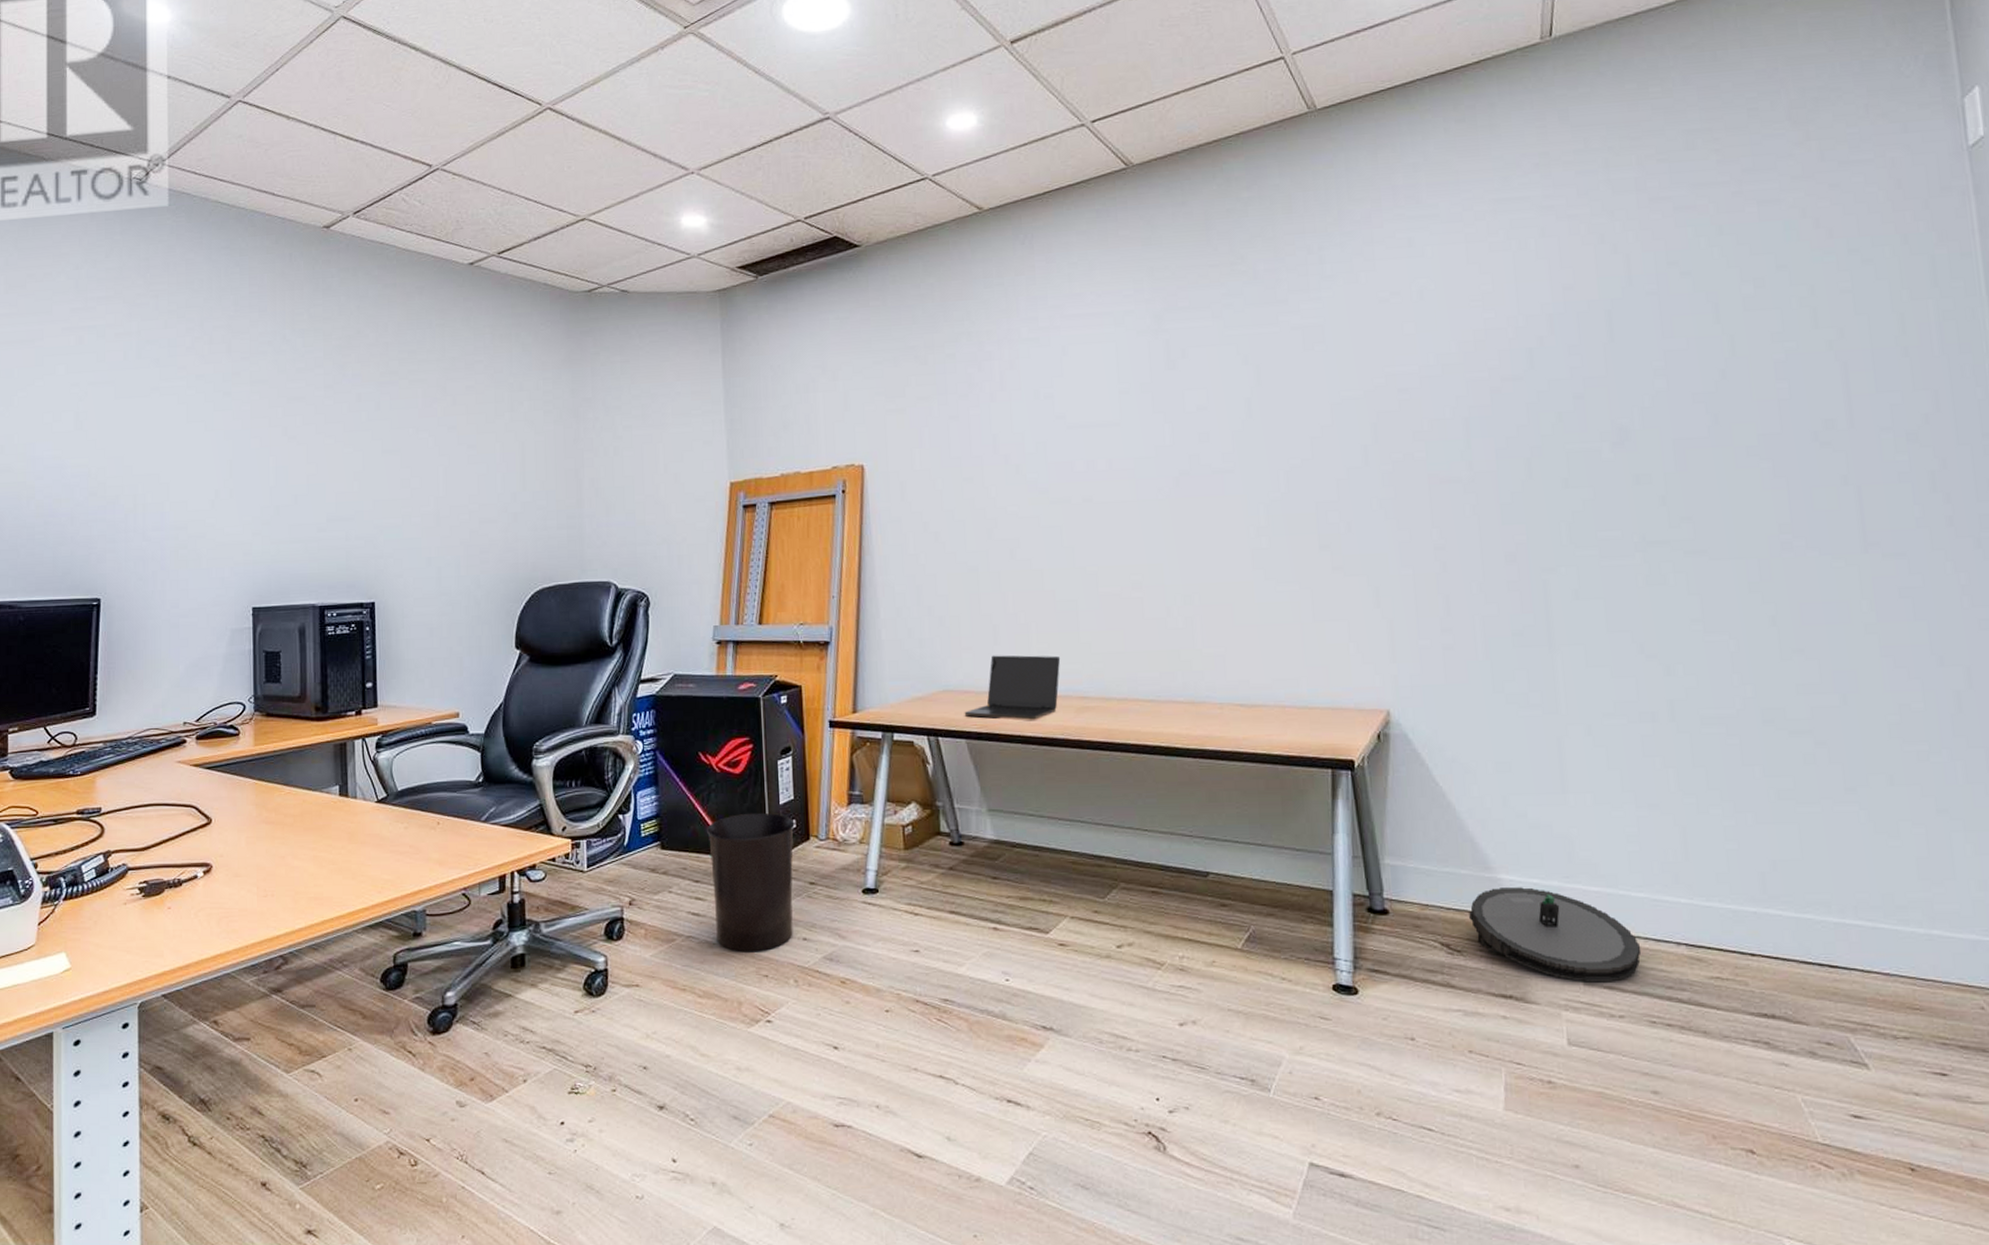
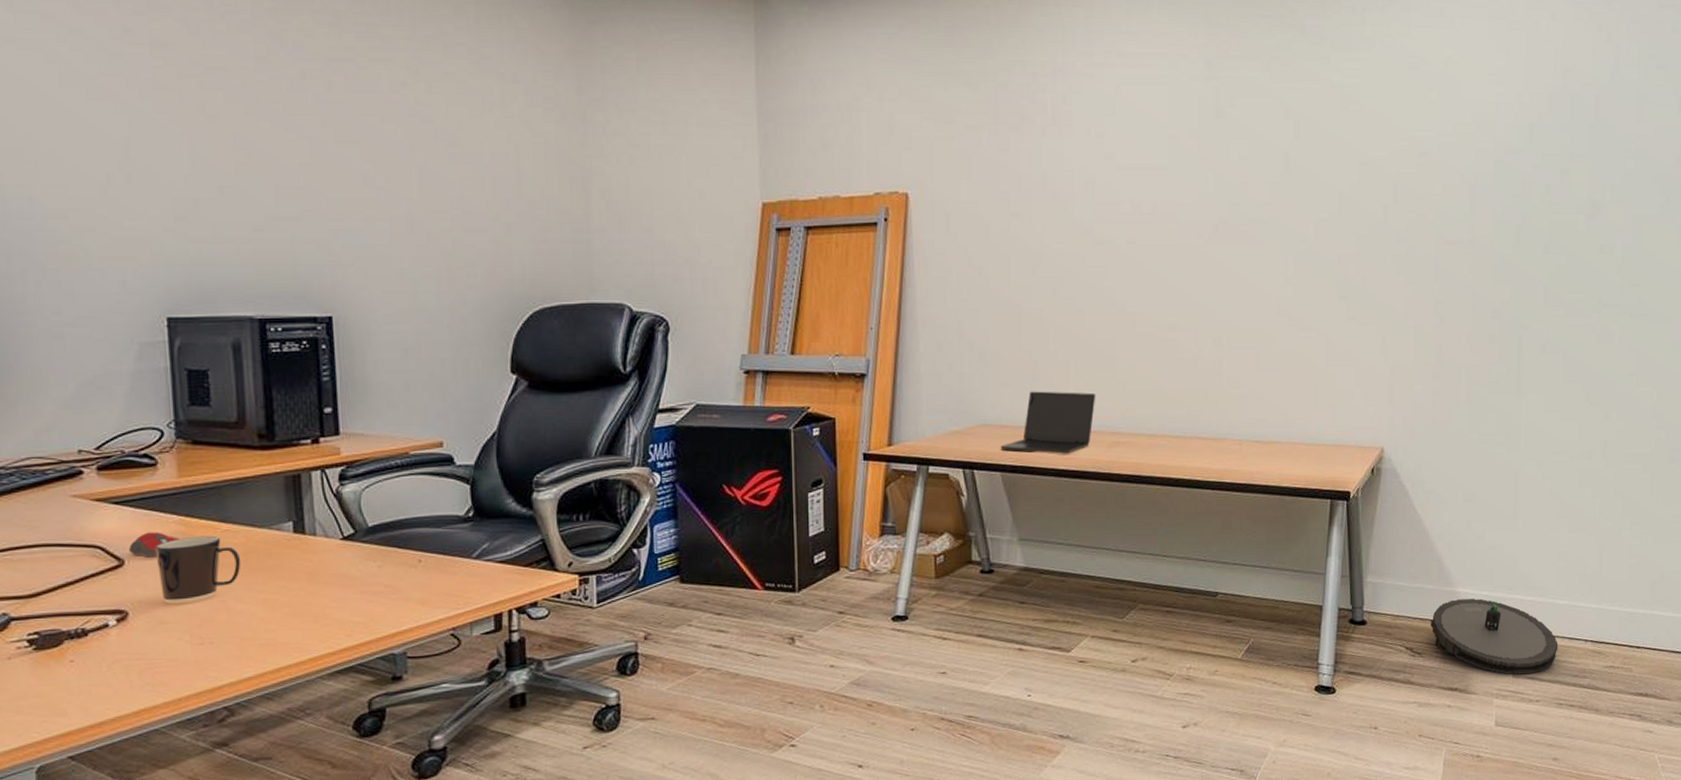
computer mouse: none [216,794,253,818] -> present [129,532,180,559]
mug: none [235,797,298,859] -> present [155,535,241,605]
waste bin: present [706,812,795,953] -> none [729,545,825,682]

